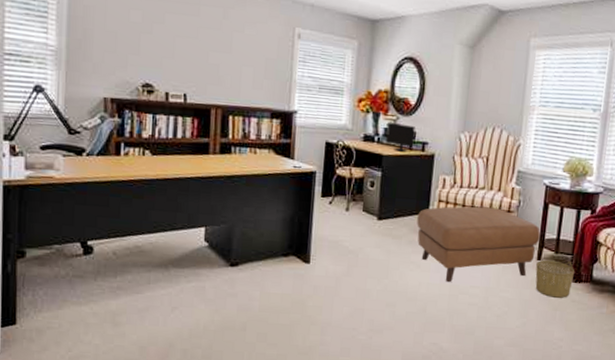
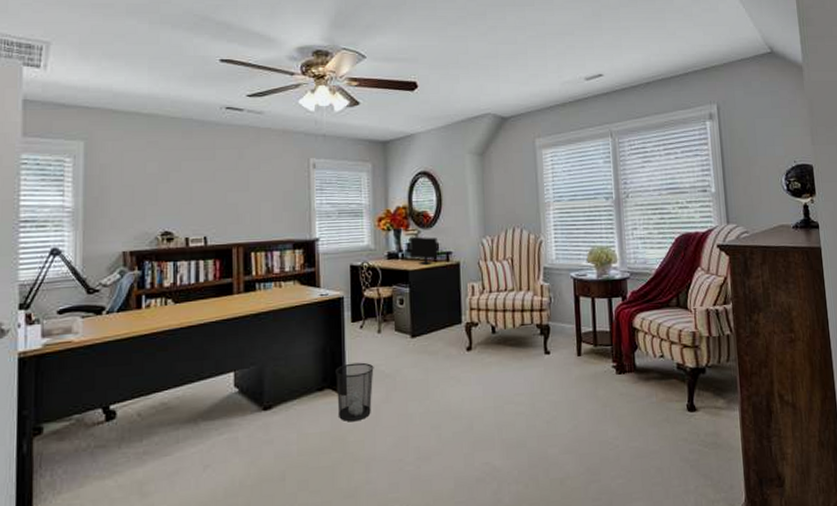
waste bin: none [300,235,339,289] -> present [335,362,374,422]
ottoman: present [417,206,541,283] -> none [451,308,577,394]
basket: present [535,260,575,298] -> none [577,353,618,394]

